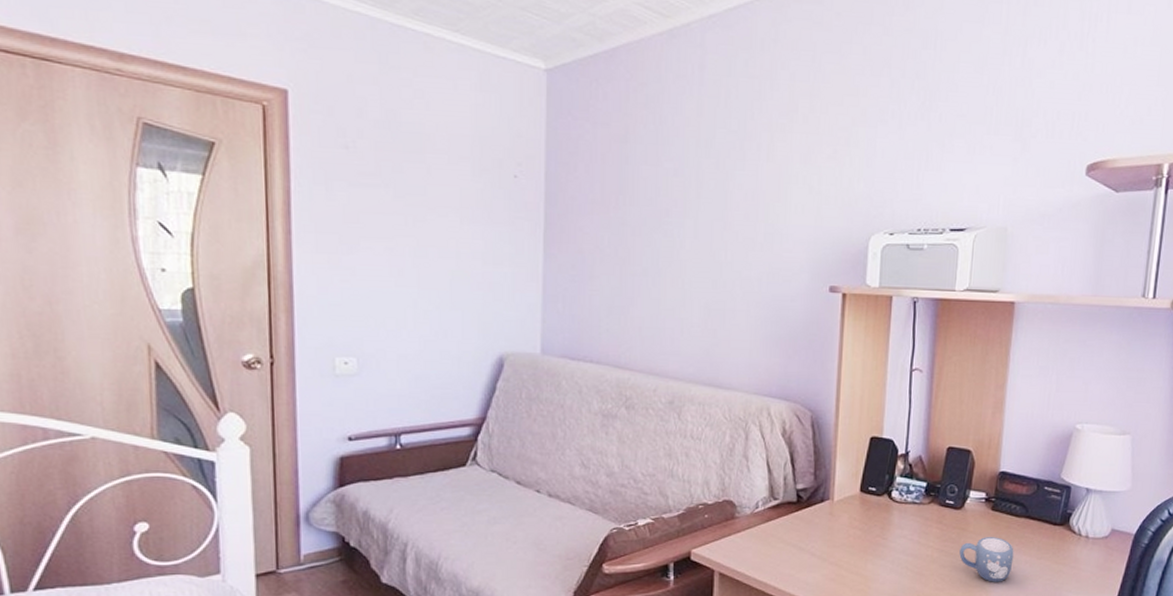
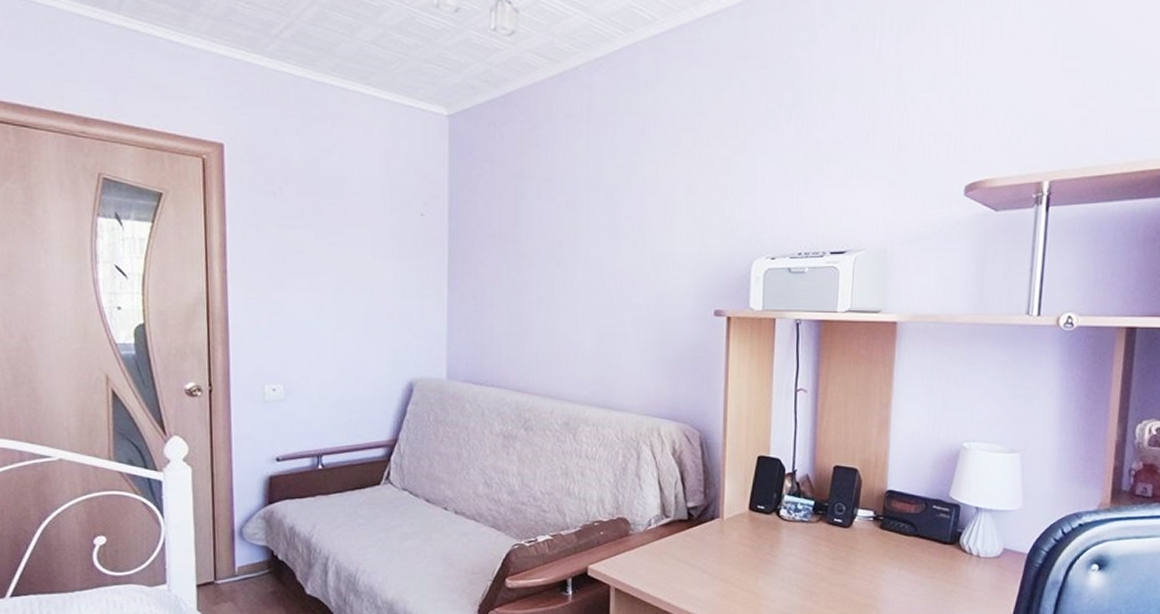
mug: present [959,537,1014,582] -> none [849,556,904,601]

